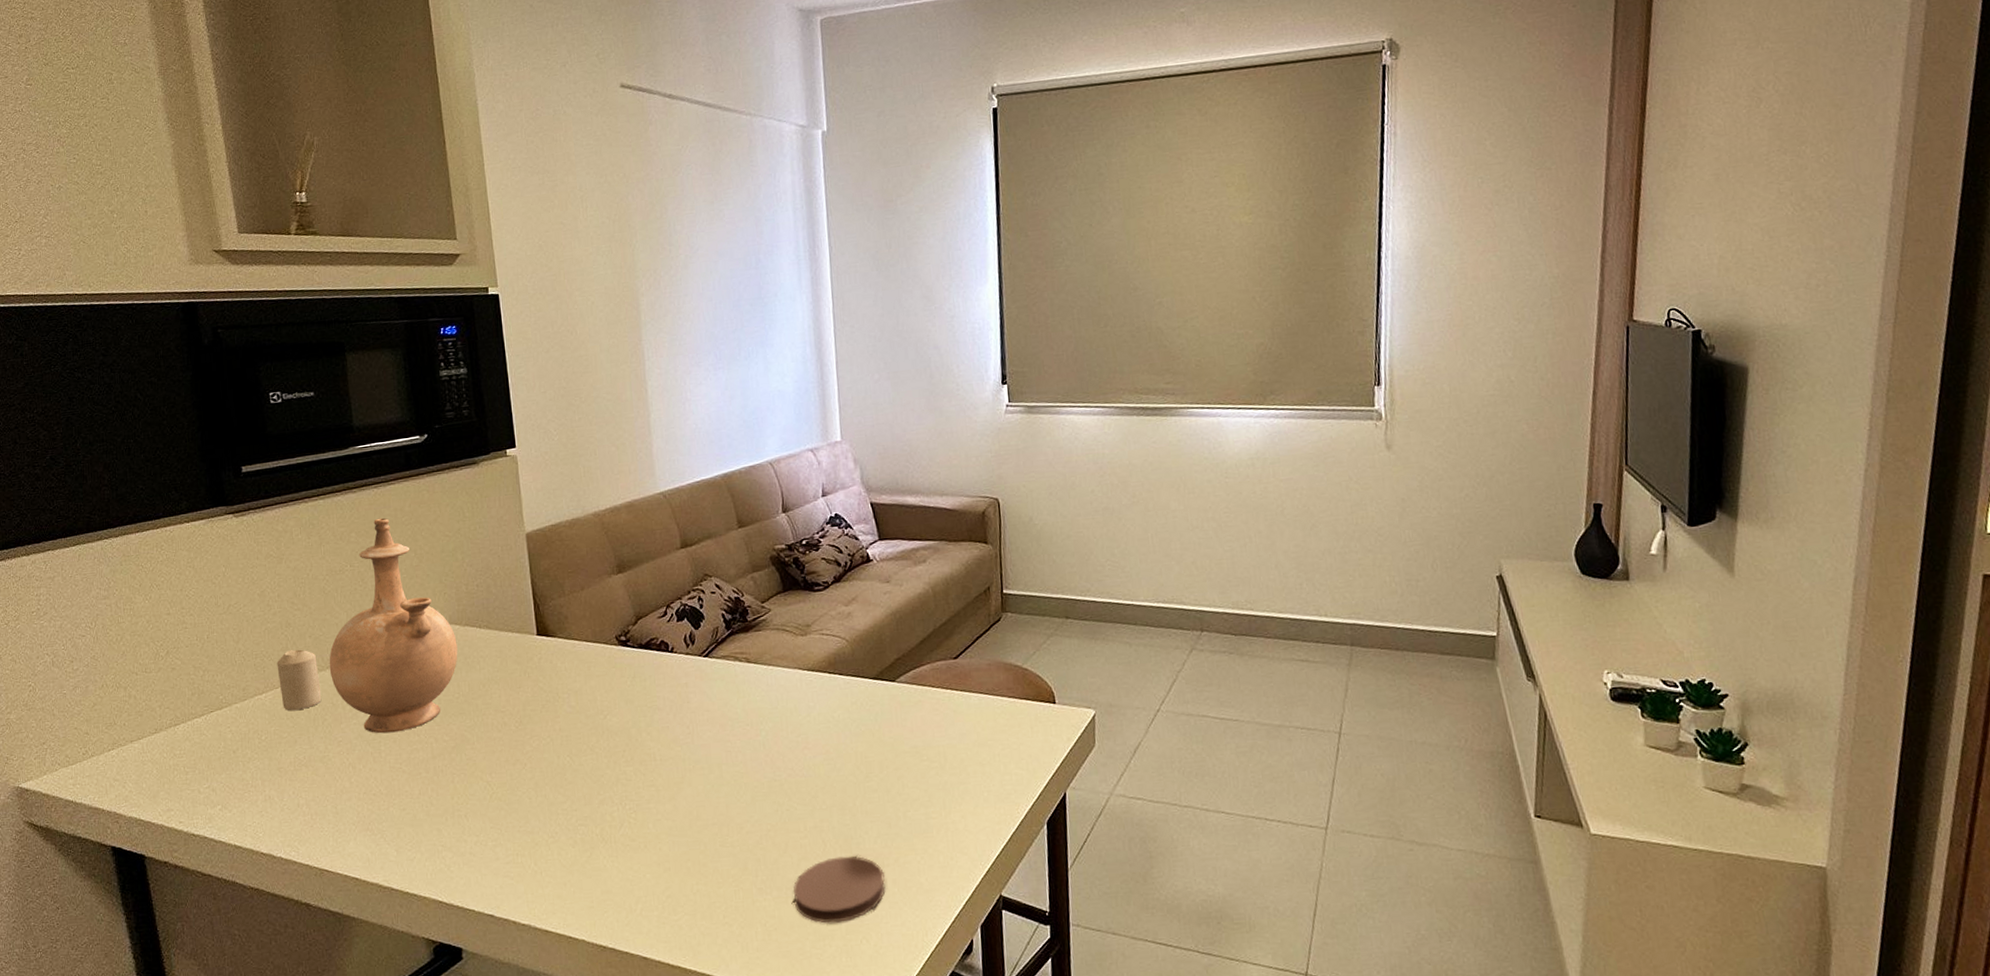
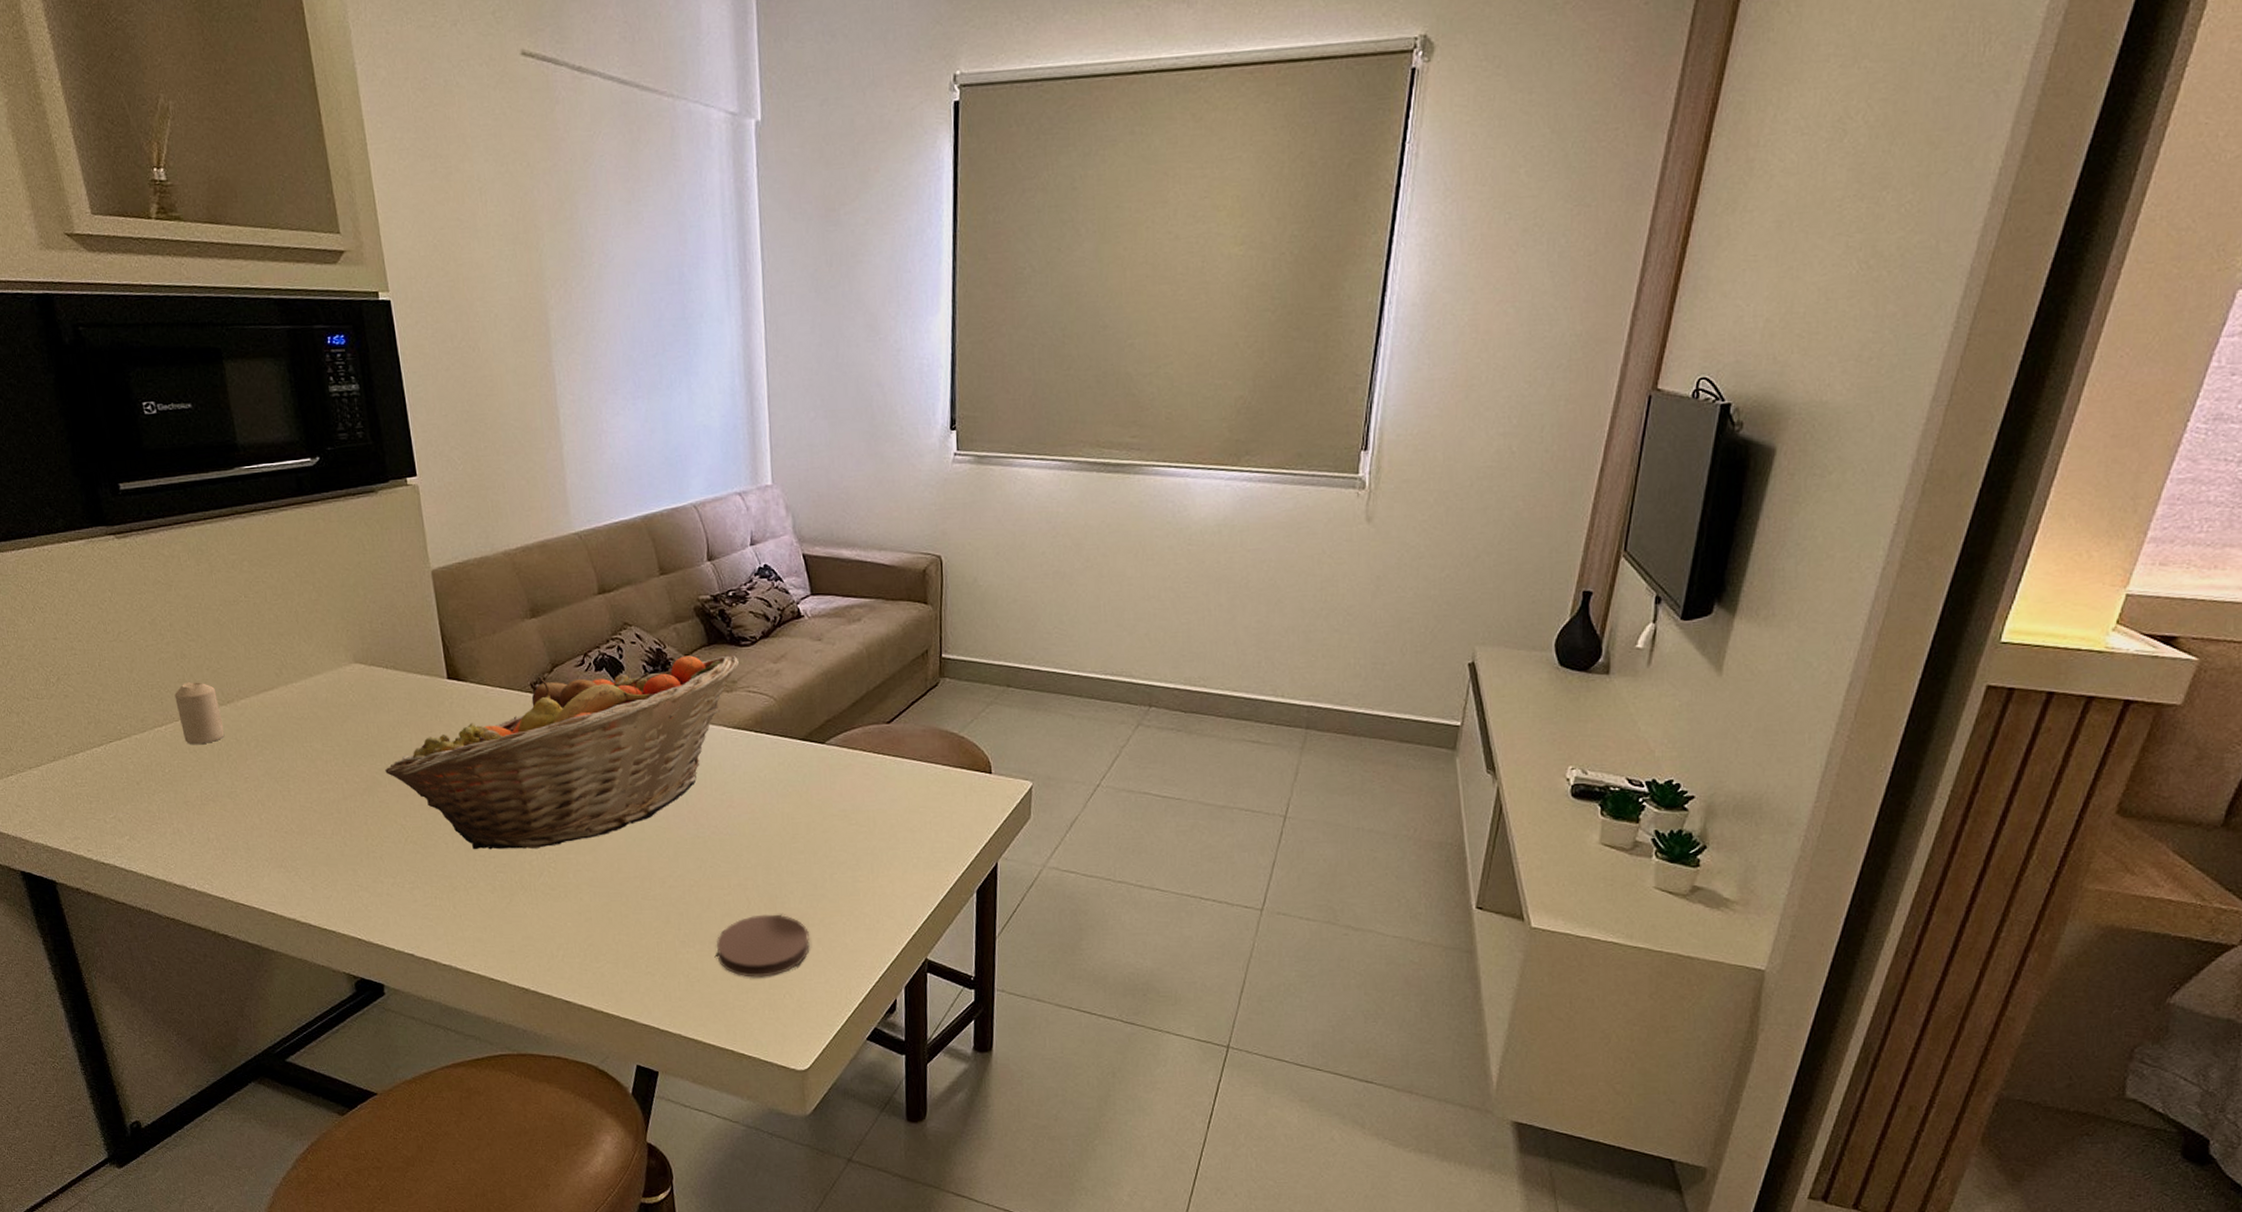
vase: present [329,517,458,734] -> none [229,546,365,772]
fruit basket: none [474,601,813,804] -> present [385,655,740,850]

